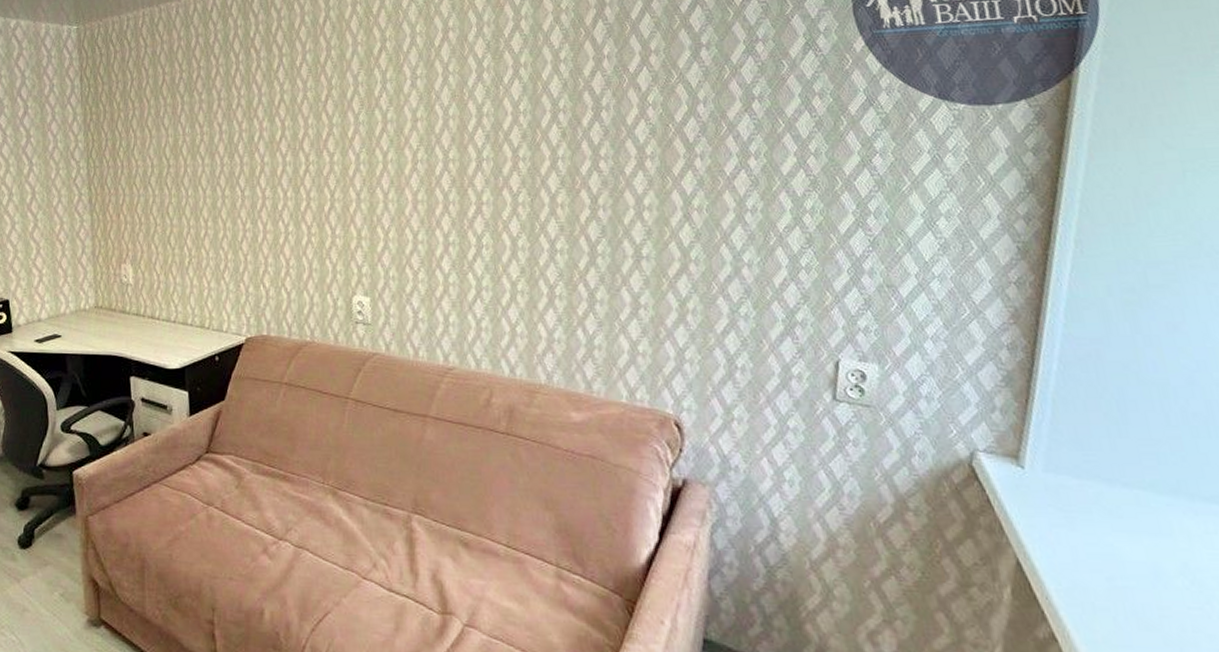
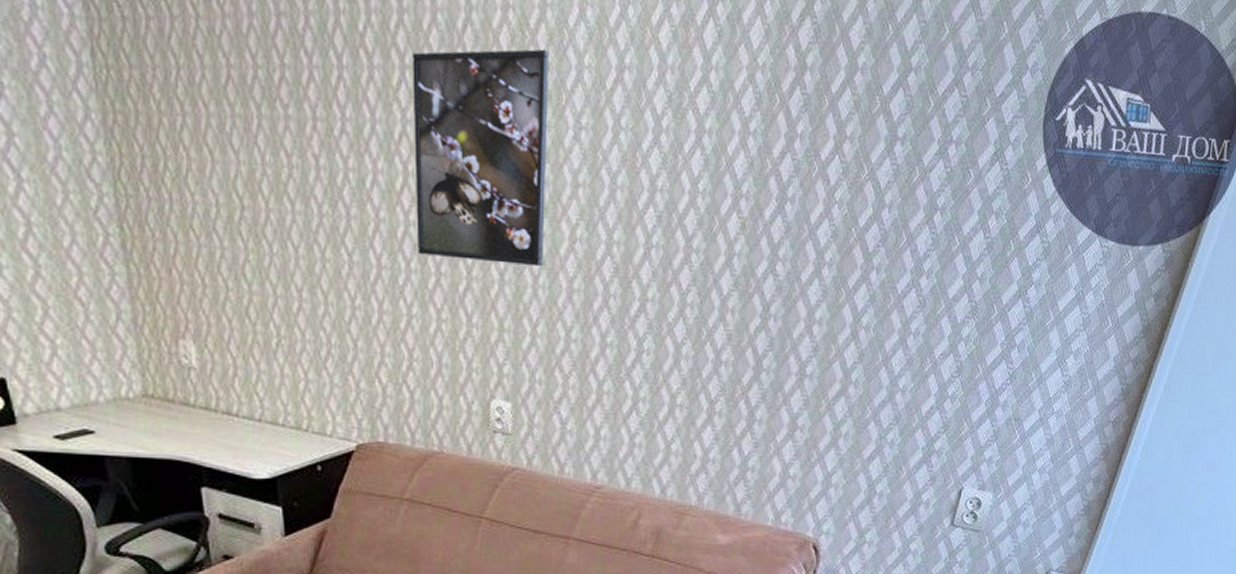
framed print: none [288,26,392,186] -> present [412,49,549,267]

